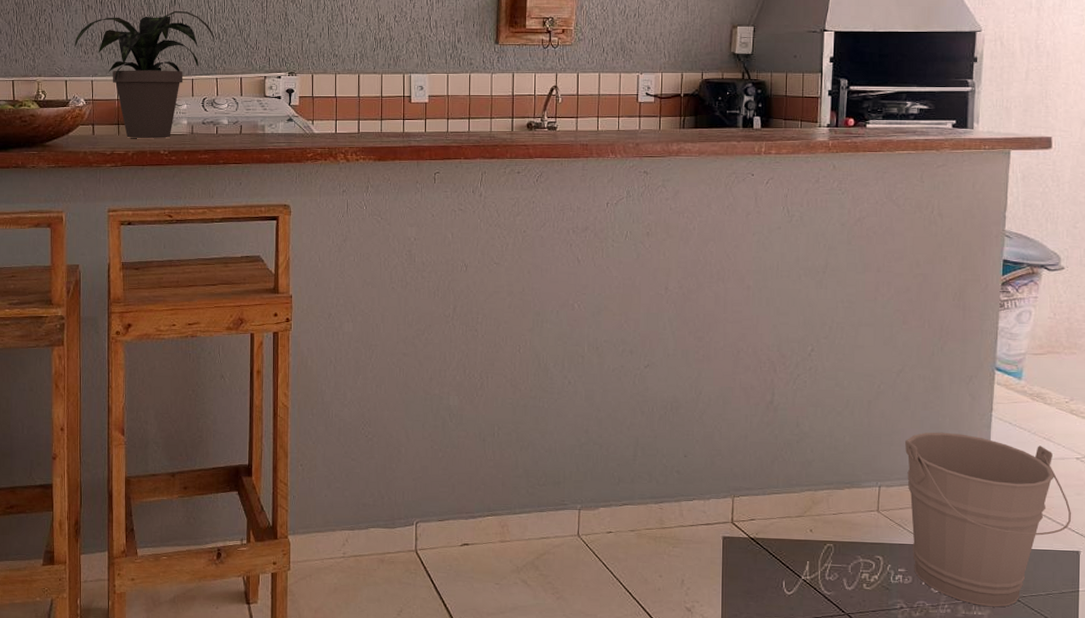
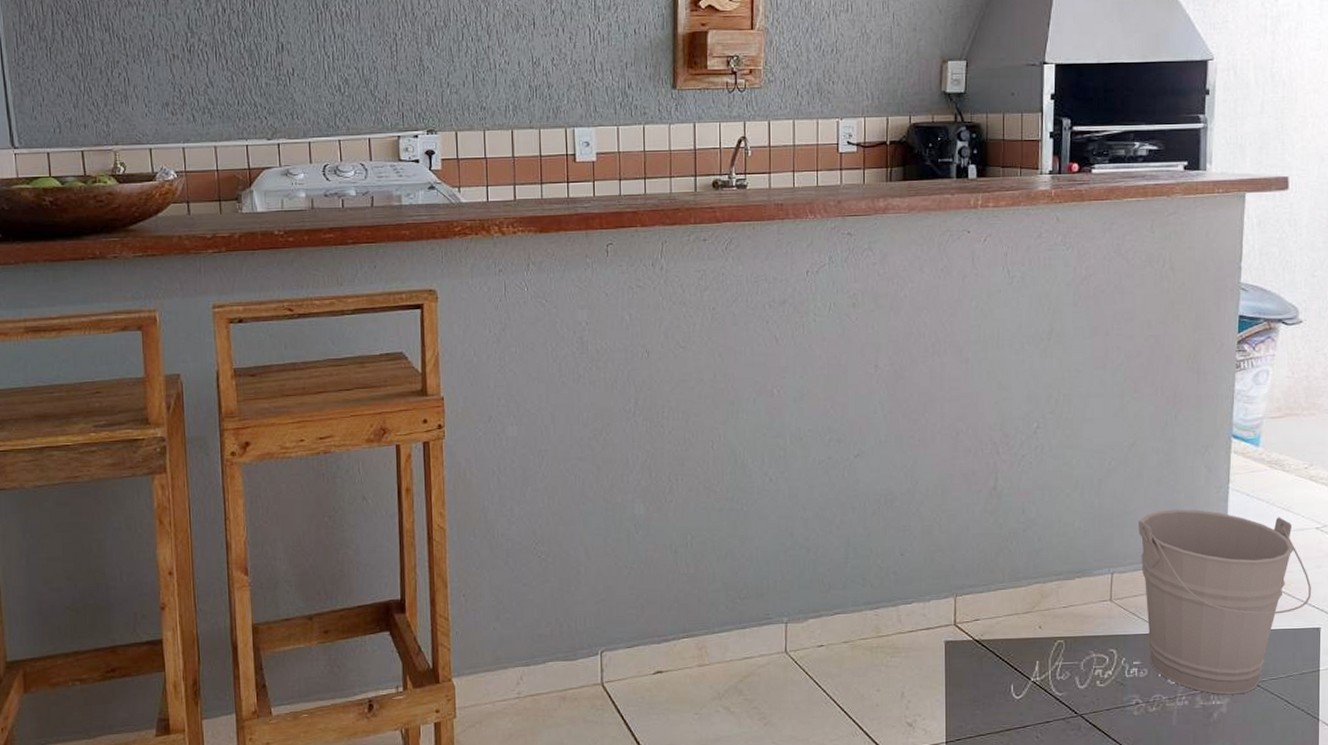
potted plant: present [74,10,215,138] -> none [158,58,335,217]

